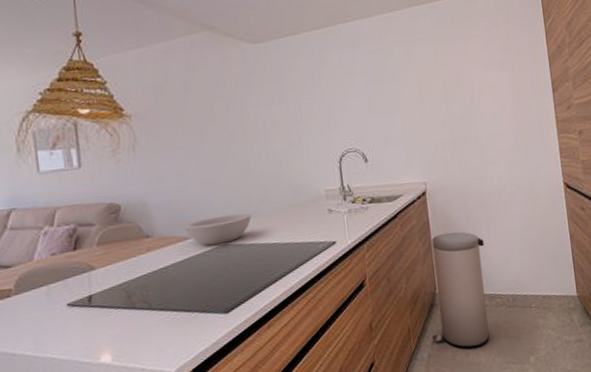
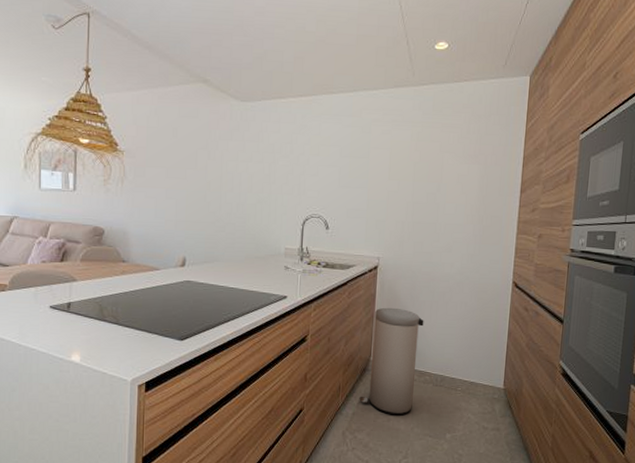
bowl: present [184,213,252,246] -> none [156,254,216,280]

